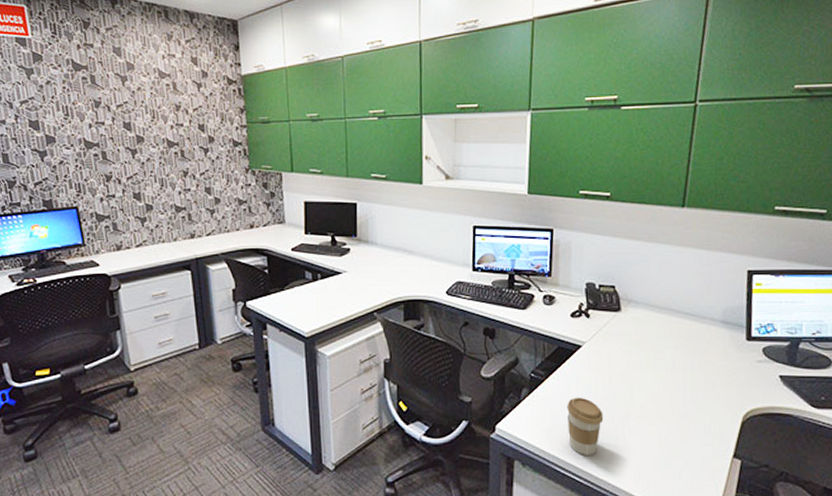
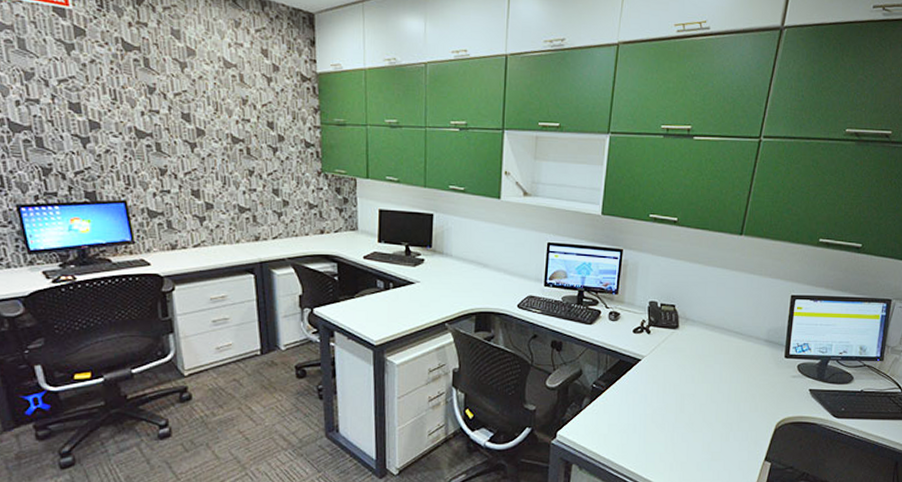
coffee cup: present [567,397,604,455] -> none [623,406,656,459]

